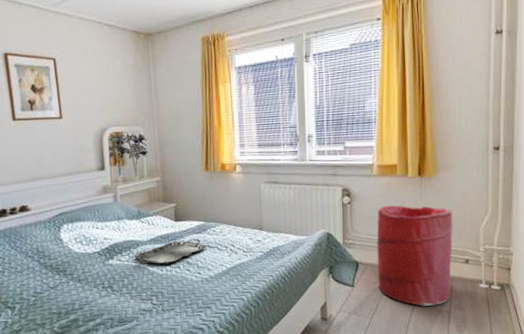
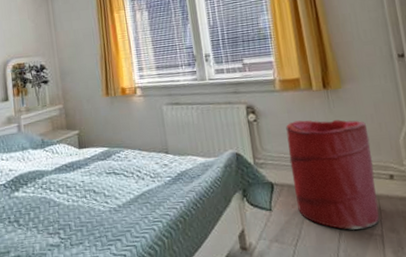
serving tray: present [134,239,206,264] -> none [40,166,112,195]

